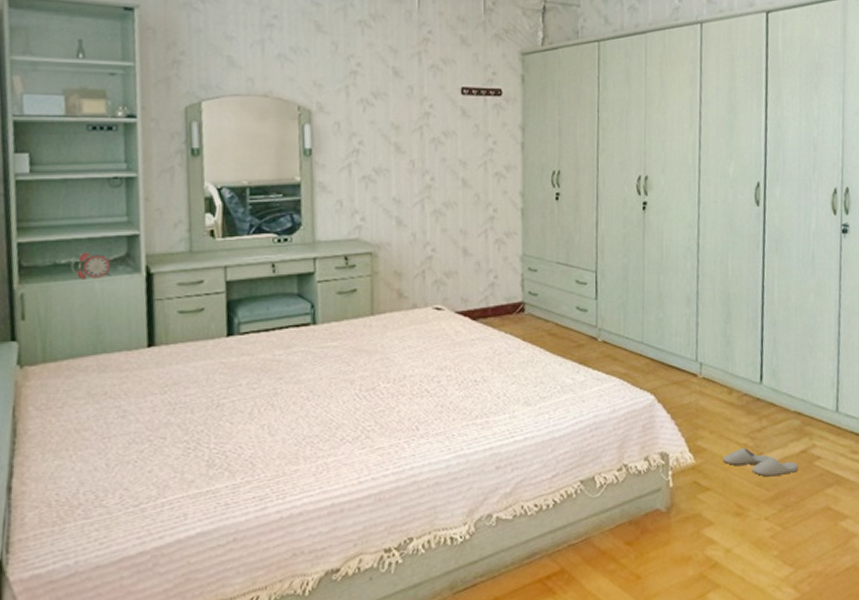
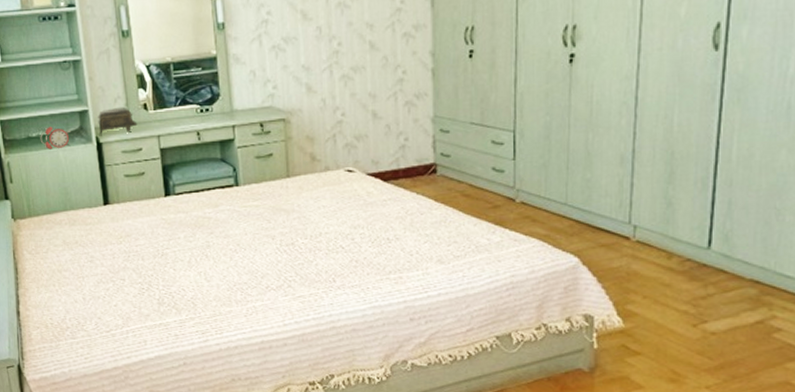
jewelry box: none [150,232,201,264] -> present [98,106,138,135]
slippers: present [723,447,798,477] -> none [657,314,751,346]

